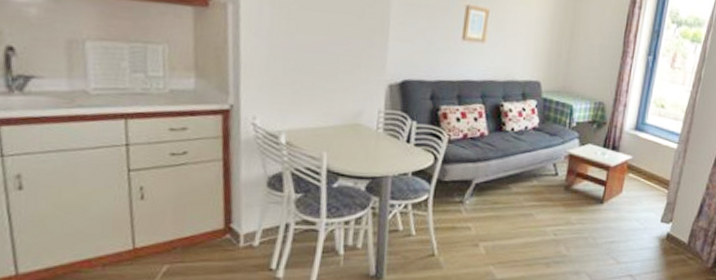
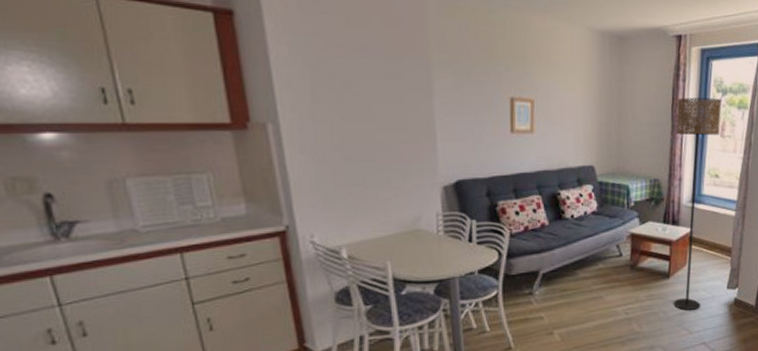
floor lamp: none [604,25,676,239] -> present [673,98,722,310]

